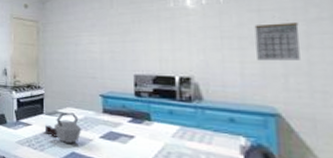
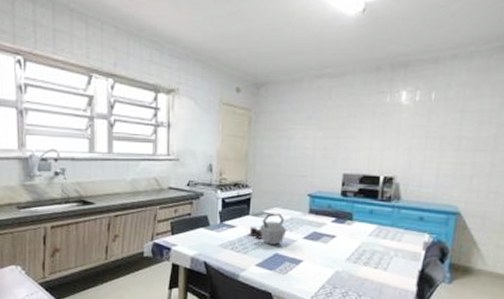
calendar: present [254,22,300,61] -> none [452,125,491,163]

